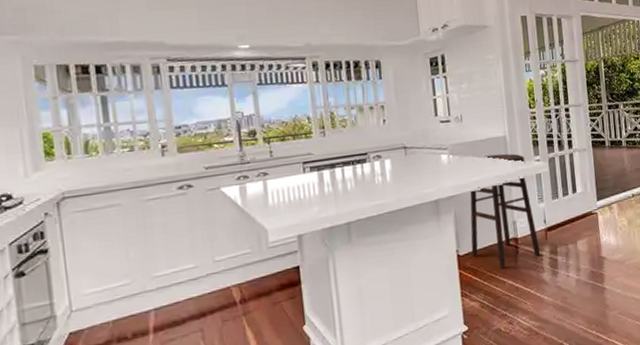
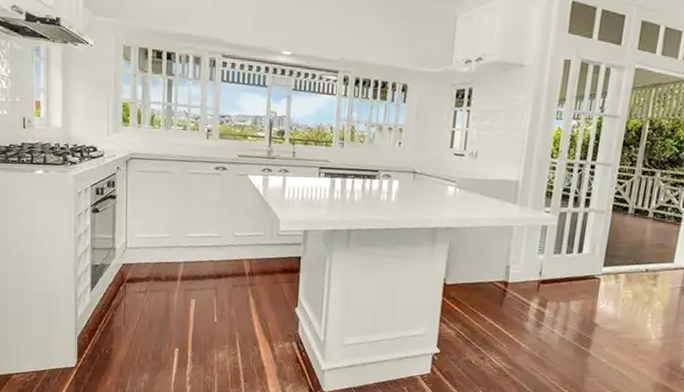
stool: present [470,153,541,269] -> none [458,196,534,307]

